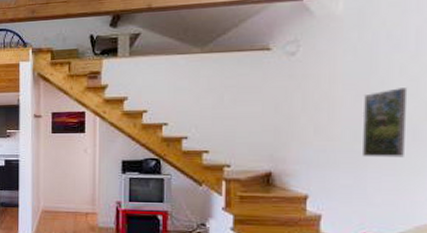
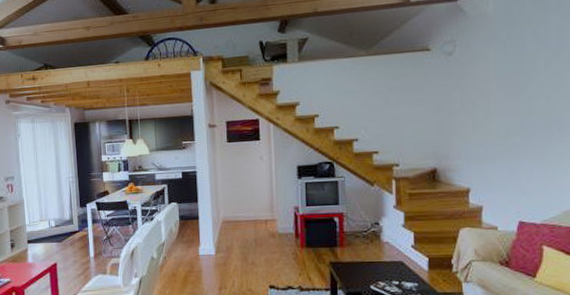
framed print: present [362,88,408,158] -> none [514,82,552,150]

